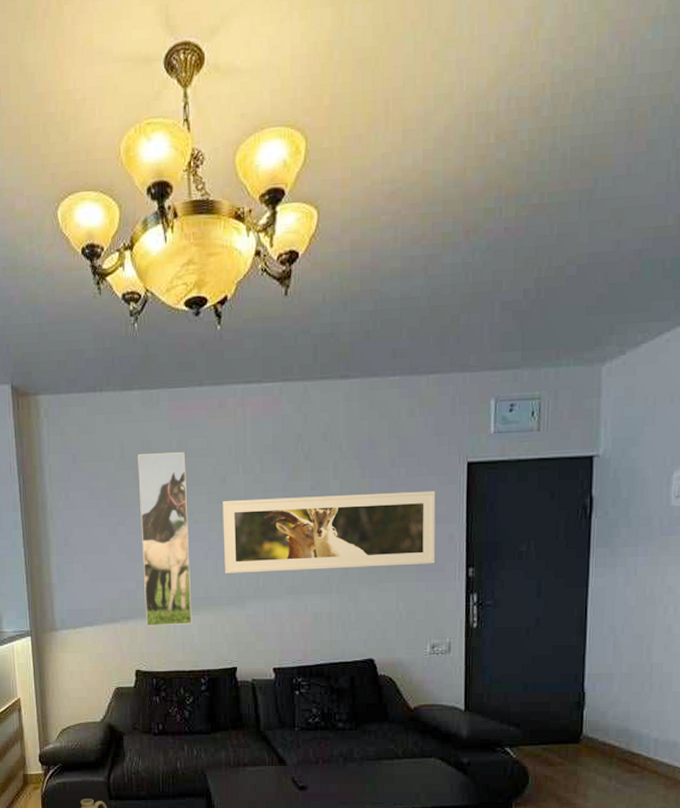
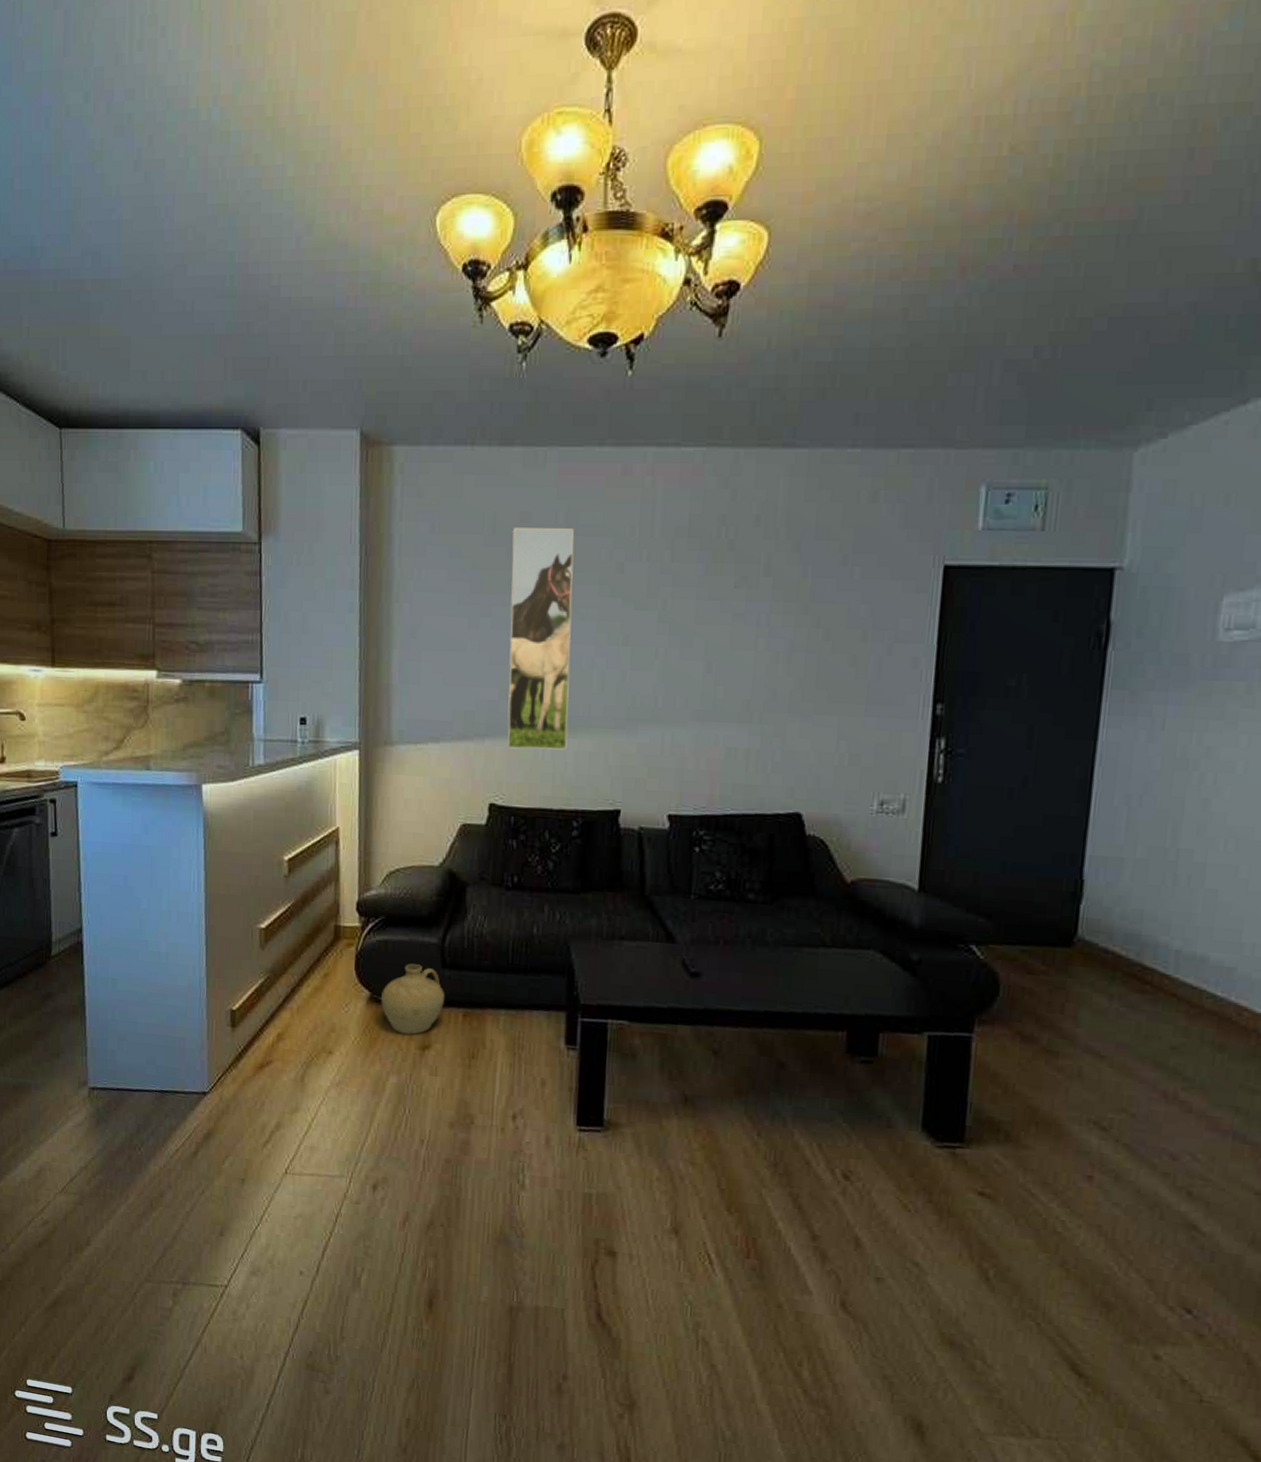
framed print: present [222,490,436,573] -> none [614,594,899,695]

